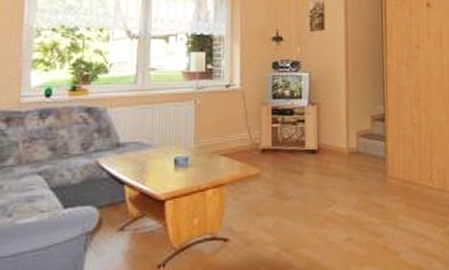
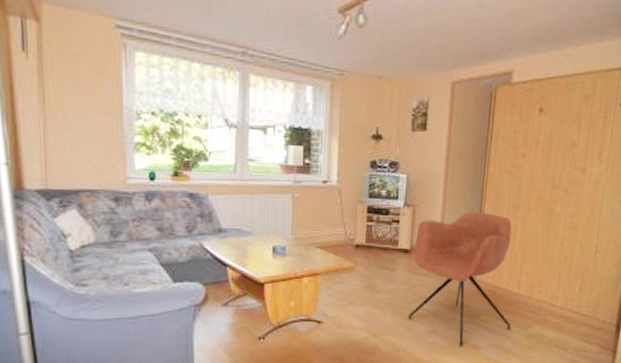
armchair: none [321,105,429,255] -> present [408,212,512,347]

